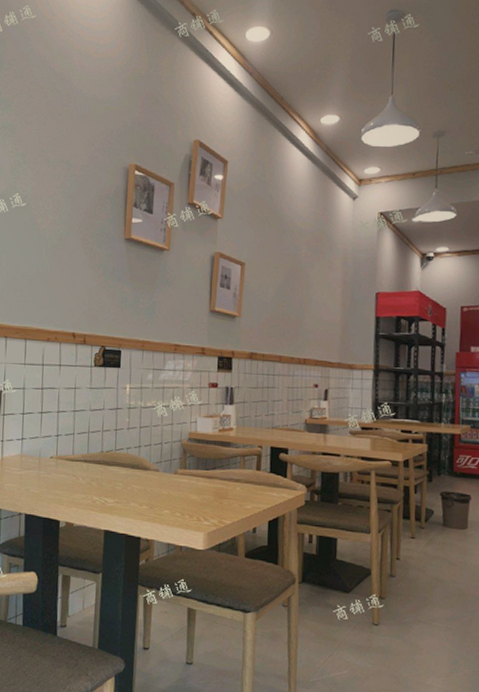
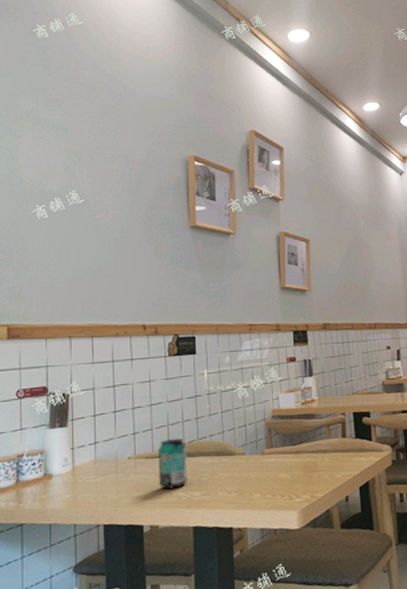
beverage can: none [76,445,104,493] -> present [158,438,188,490]

